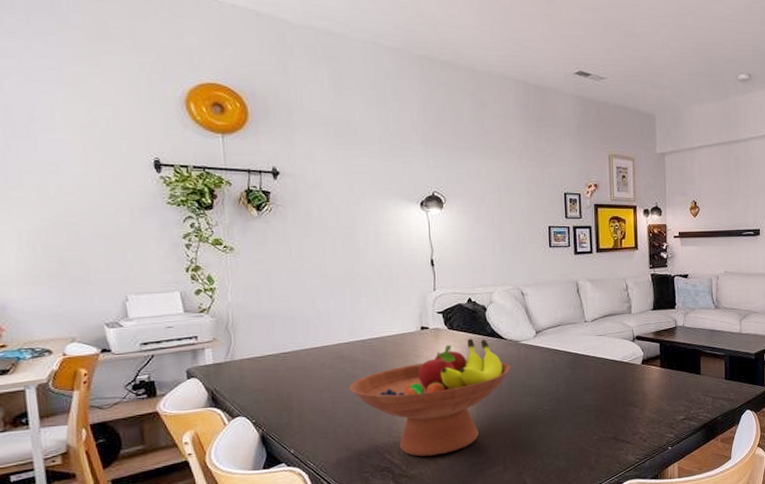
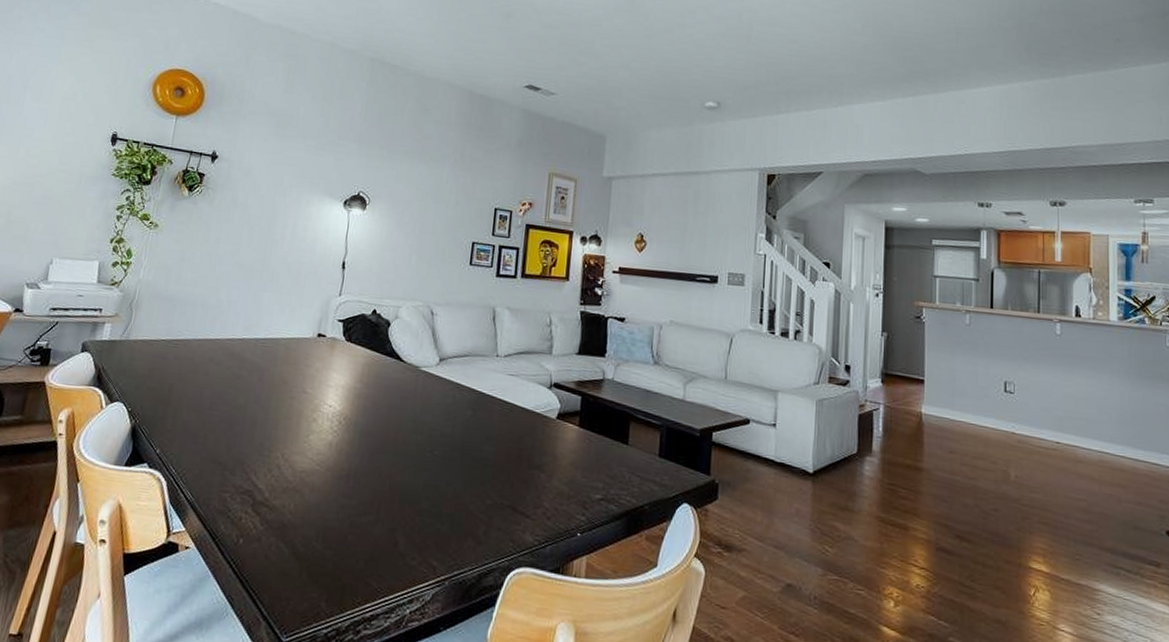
fruit bowl: present [349,338,511,457] -> none [231,354,406,487]

